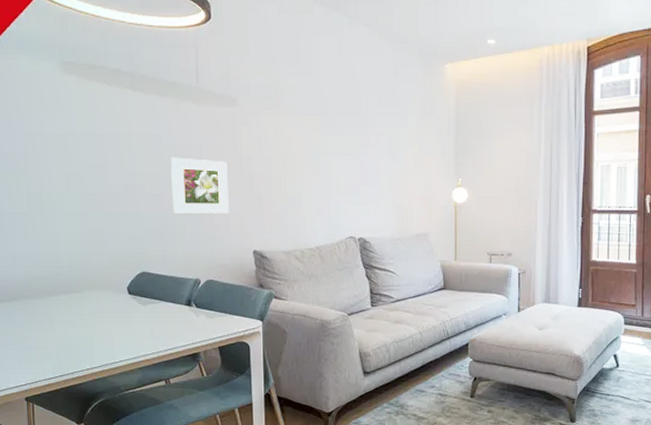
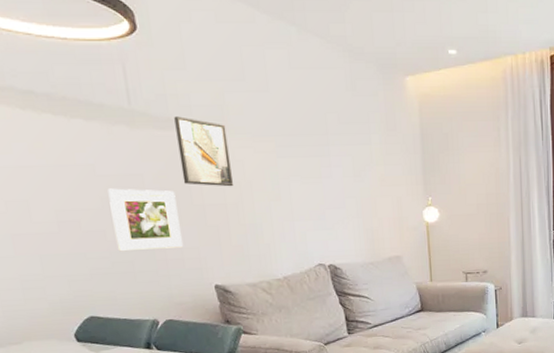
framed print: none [234,95,279,160] -> present [174,116,233,187]

